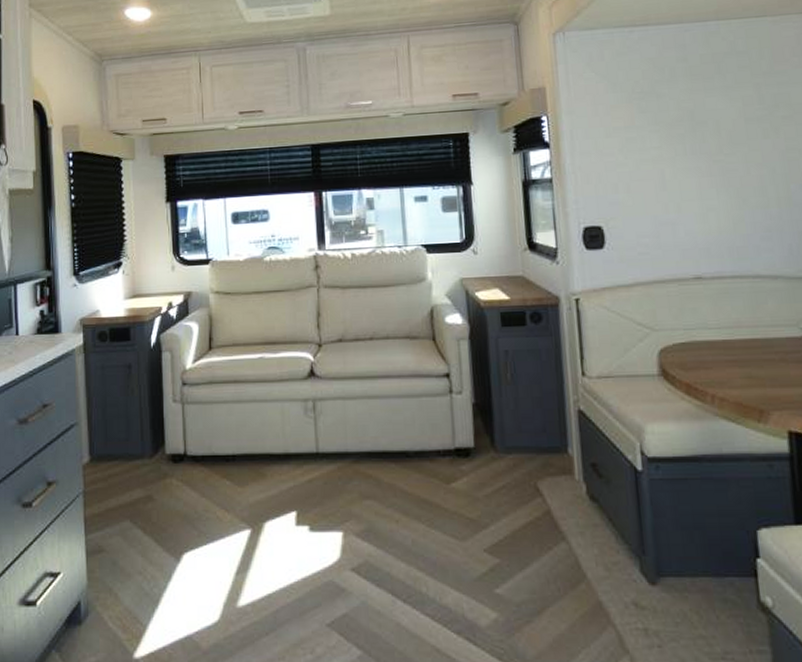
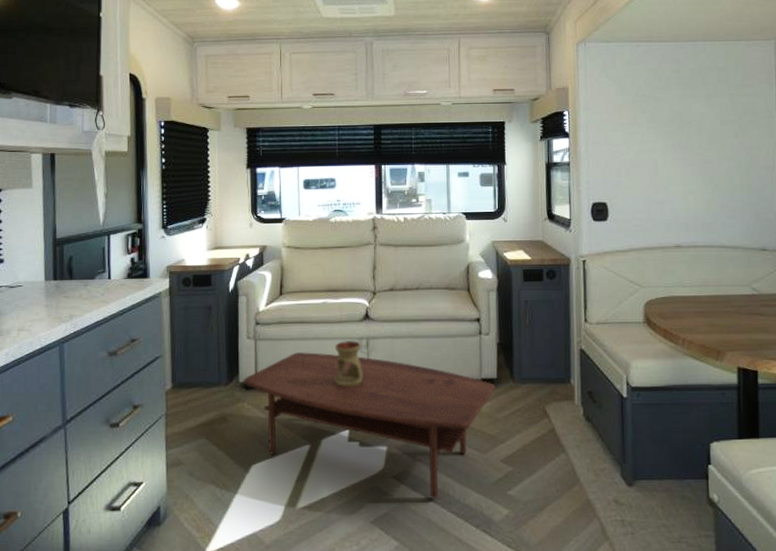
coffee table: none [170,417,474,597] -> present [243,352,496,499]
oil burner: none [276,402,310,460] -> present [335,340,362,388]

